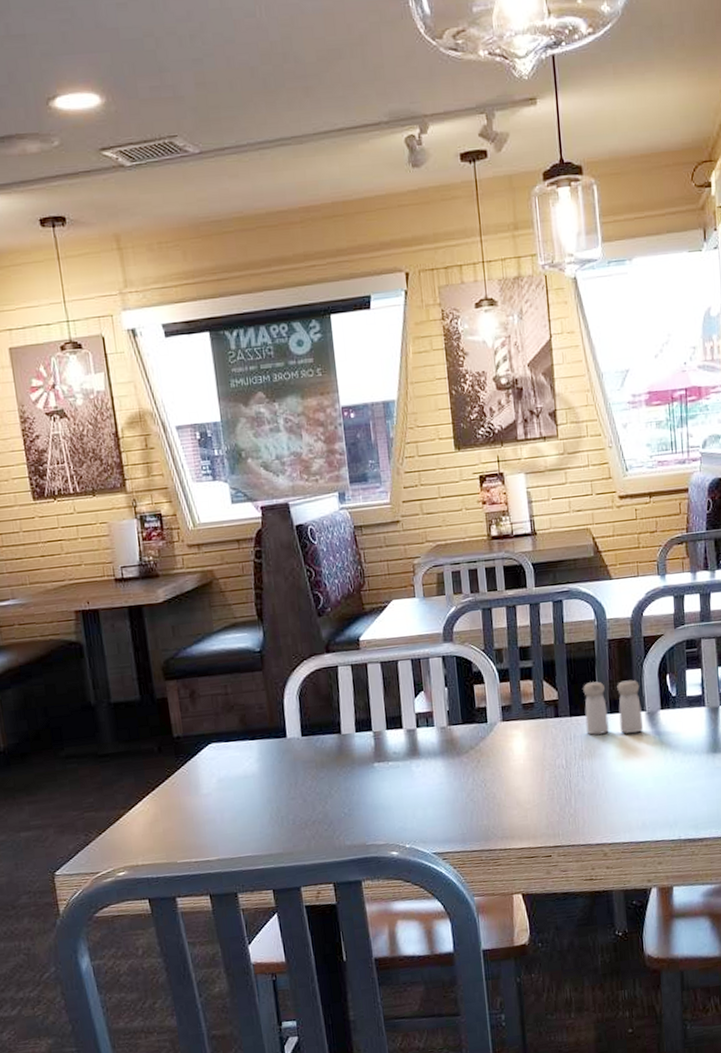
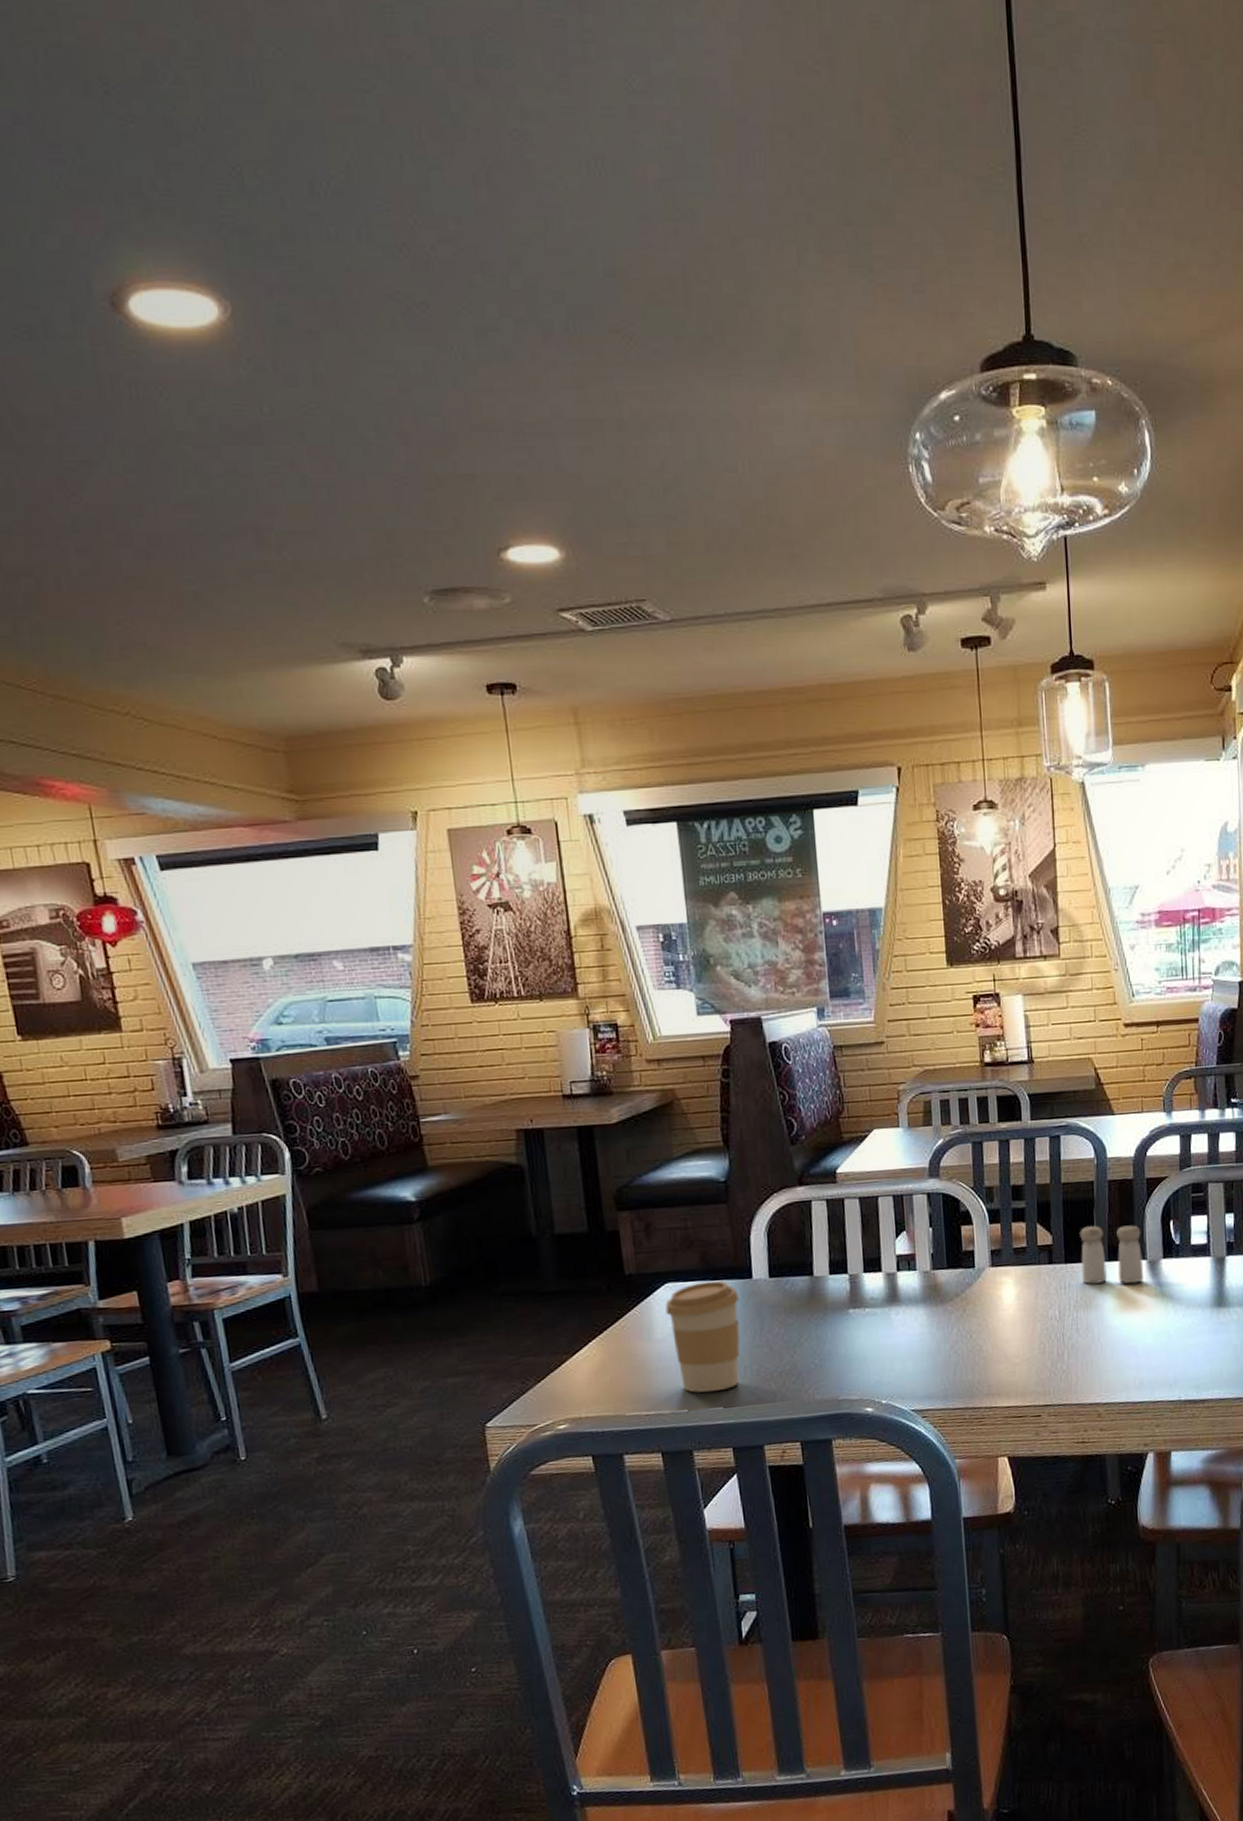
coffee cup: none [209,740,278,841] -> present [665,1280,740,1393]

